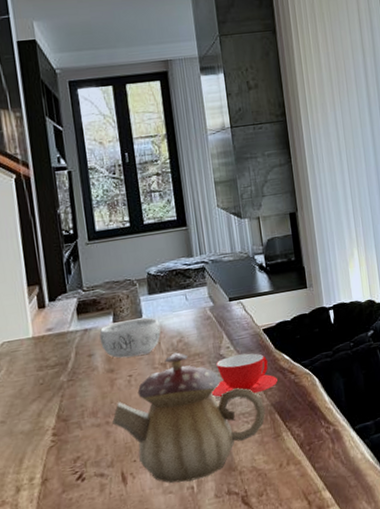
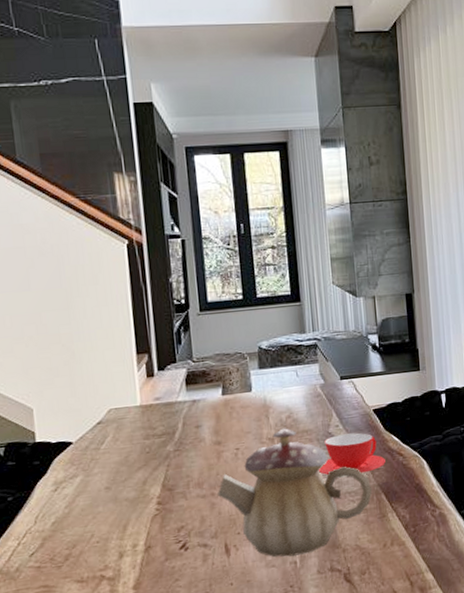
decorative bowl: present [99,317,161,358] -> none [208,392,270,431]

